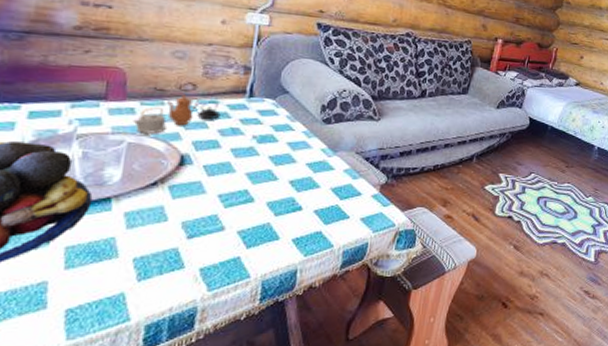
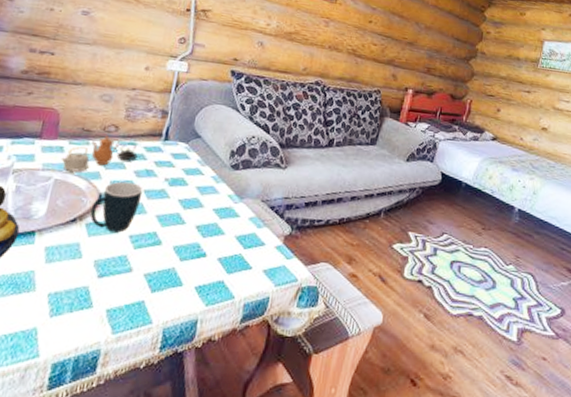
mug: none [172,141,230,193] -> present [90,181,143,233]

